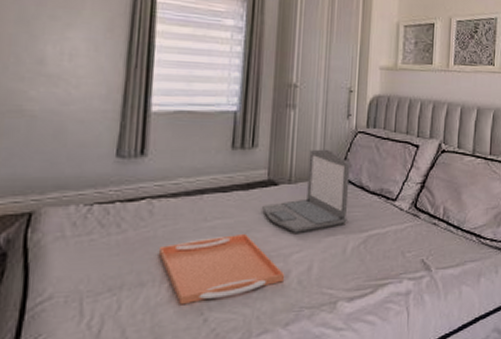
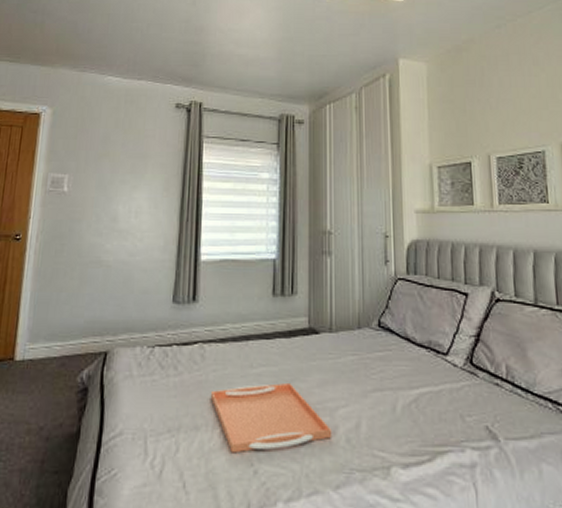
laptop: present [261,149,350,233] -> none [303,296,394,386]

